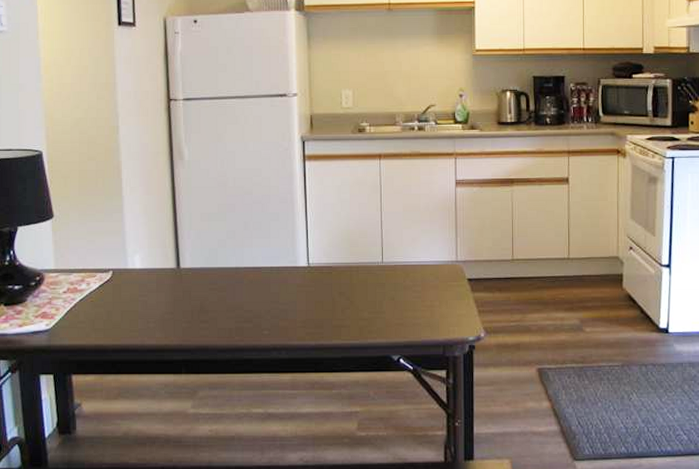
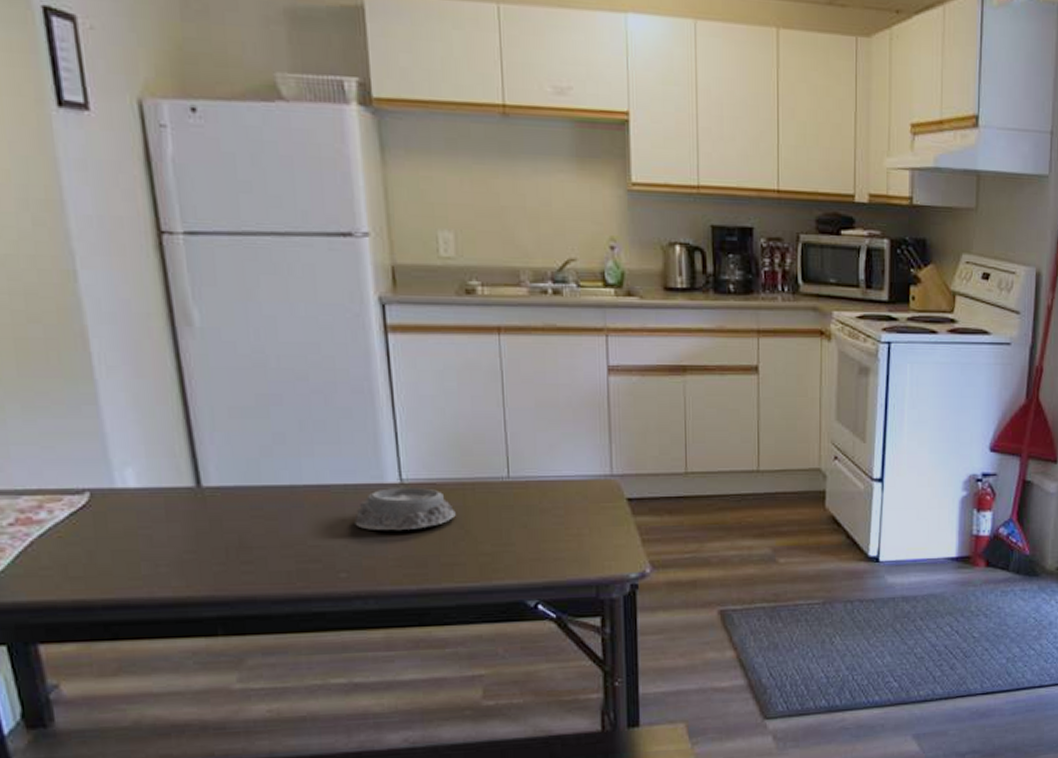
mortar: none [276,270,344,301] -> present [355,488,456,531]

